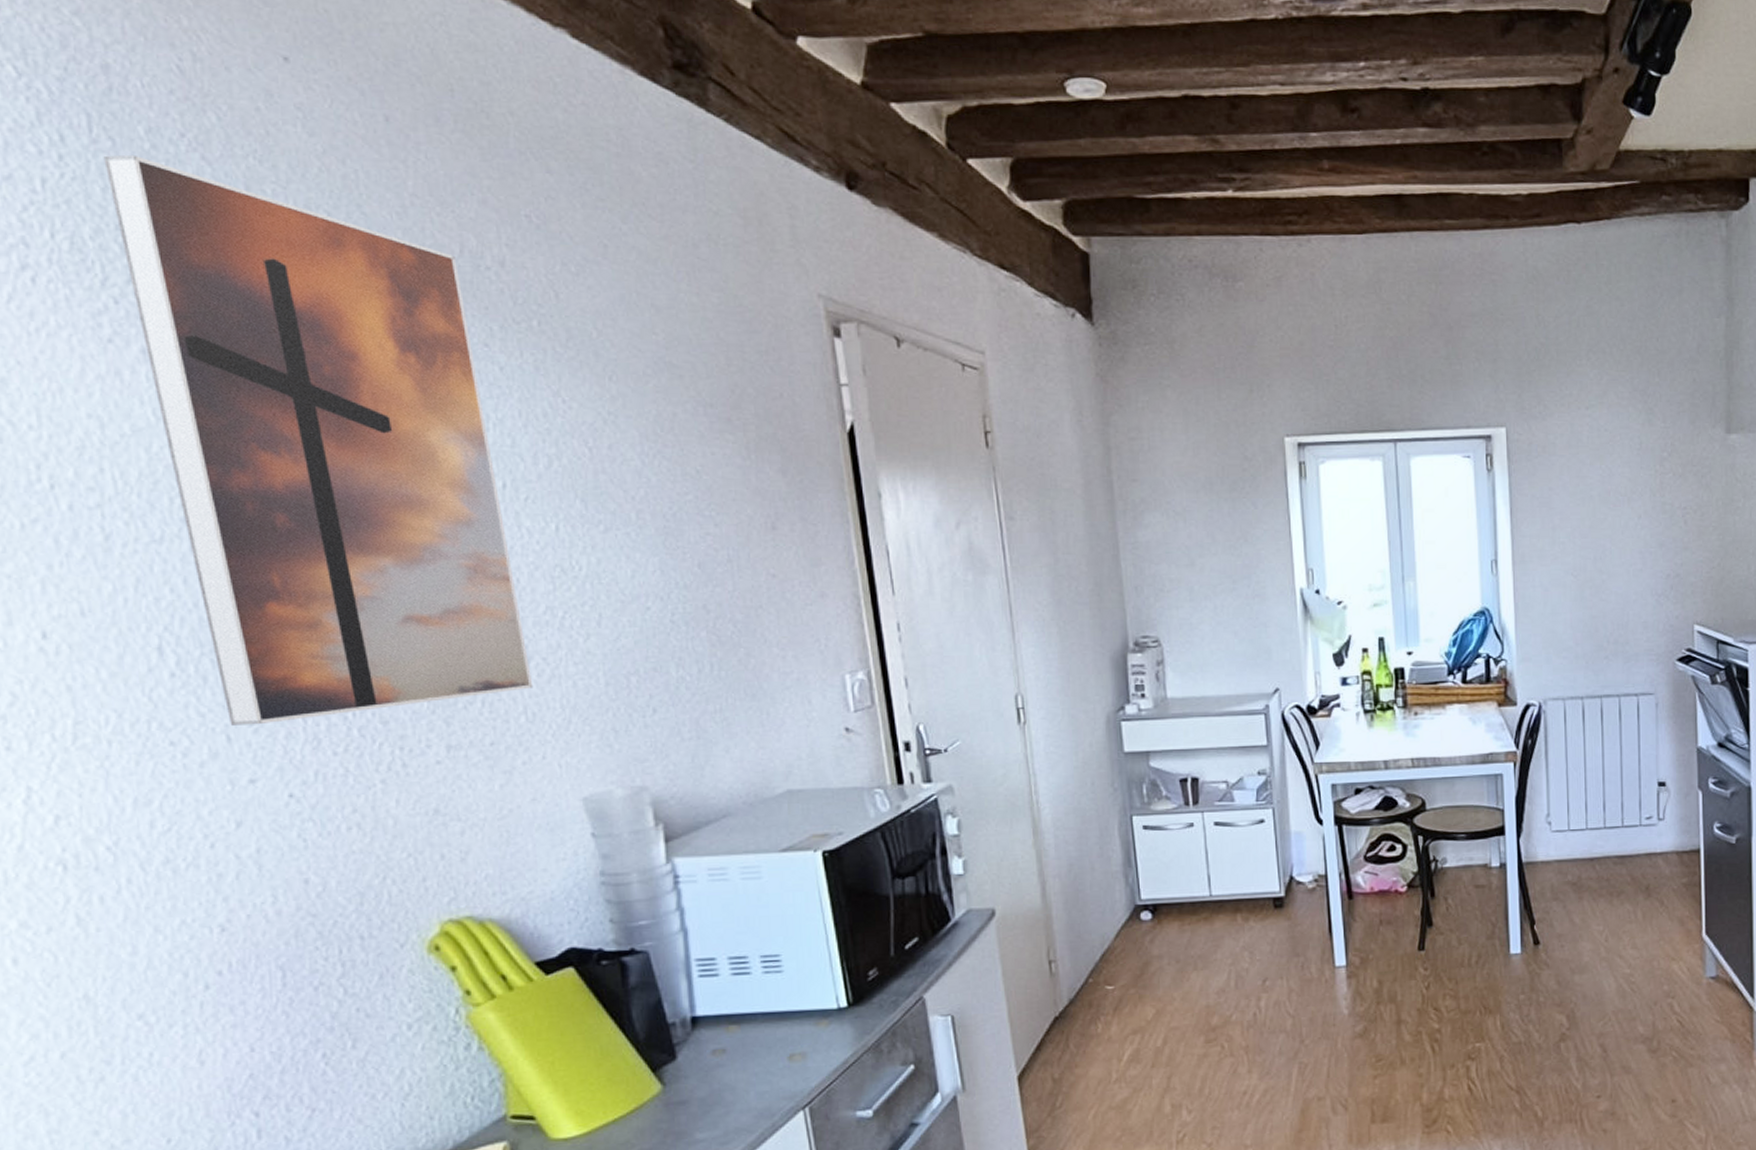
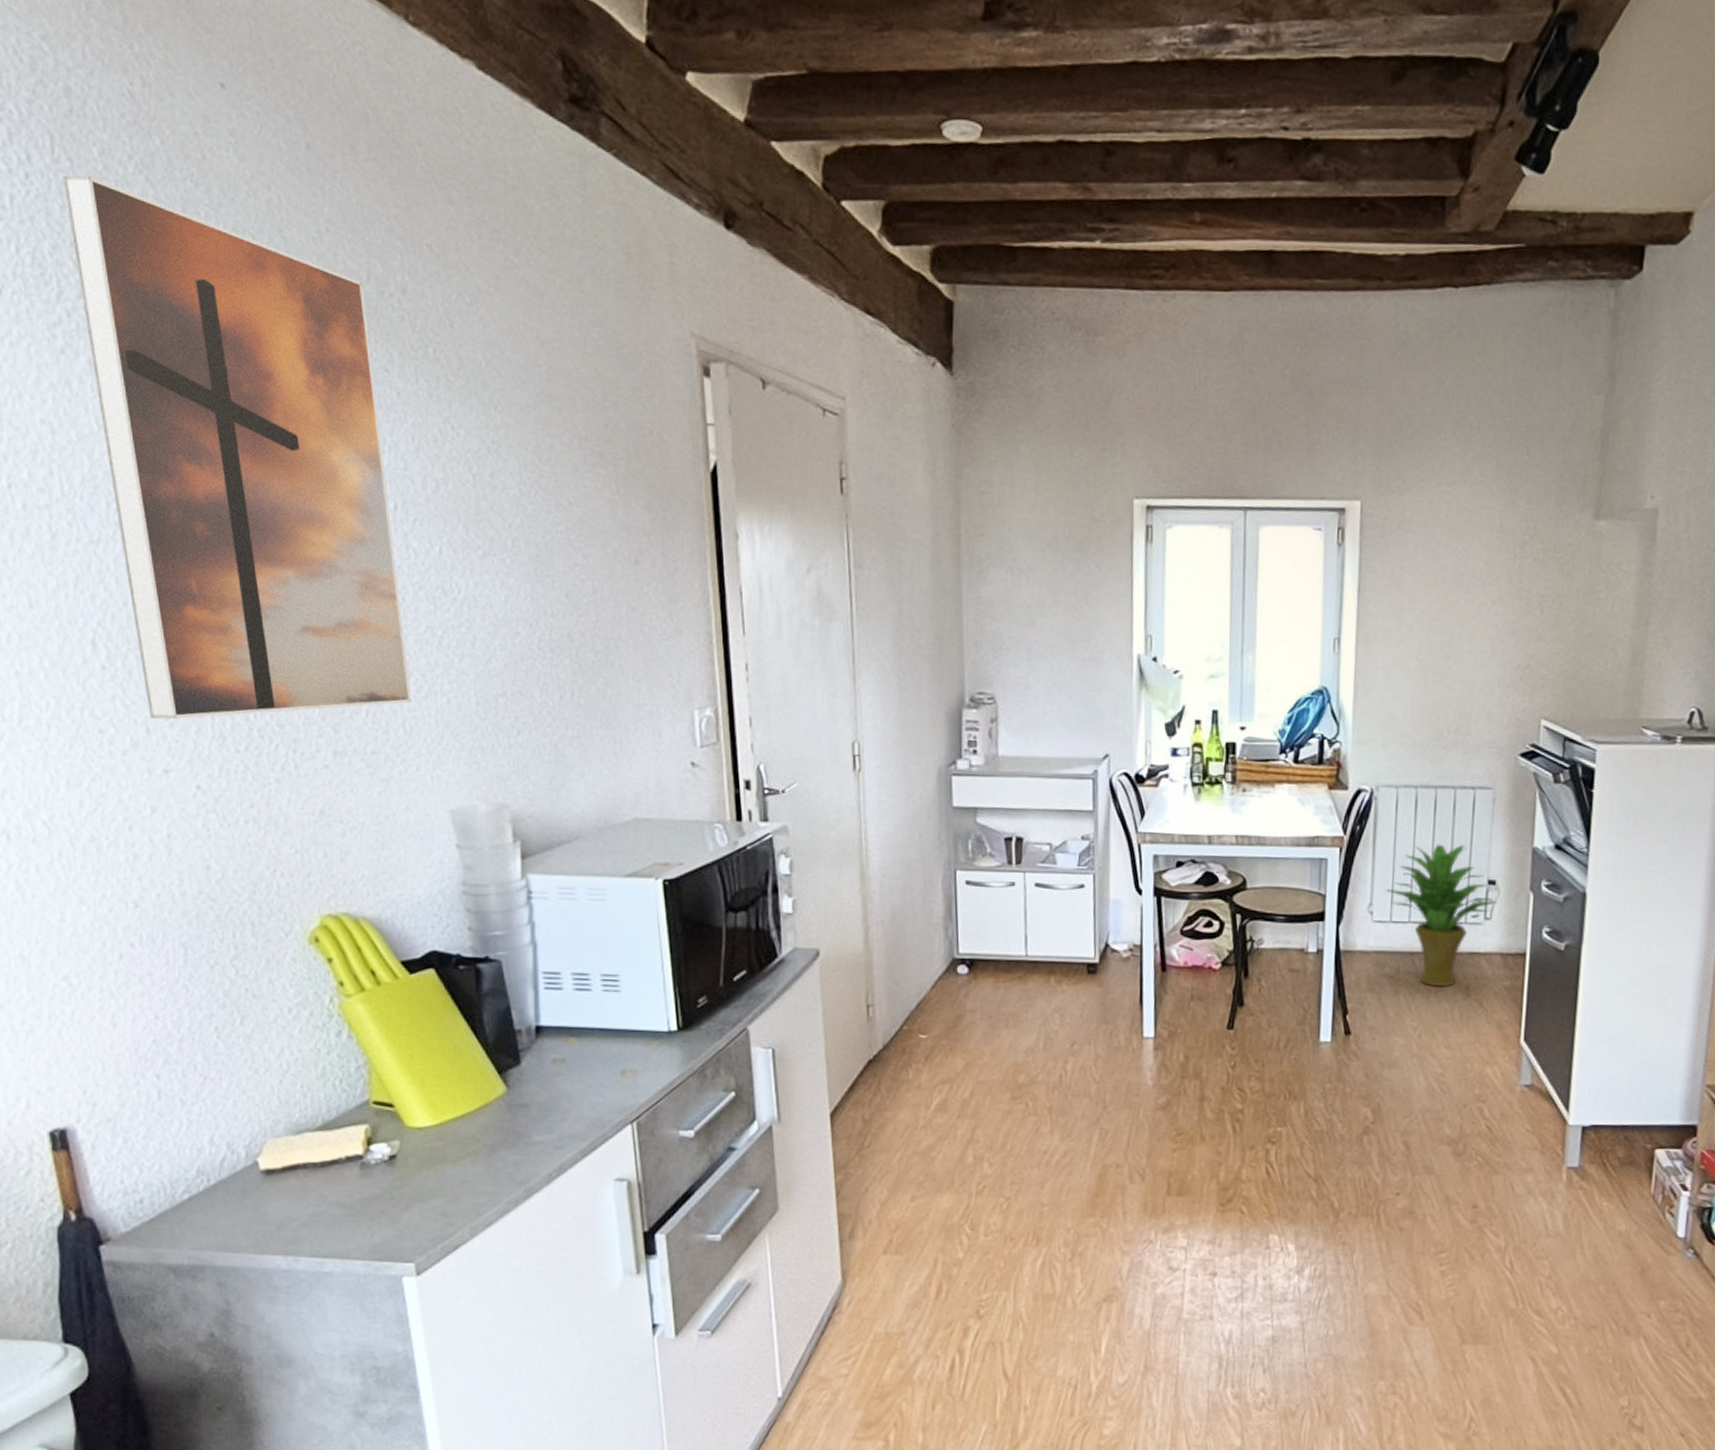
potted plant: none [1562,750,1668,890] -> present [1386,844,1497,988]

